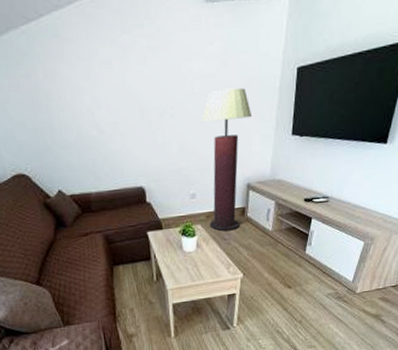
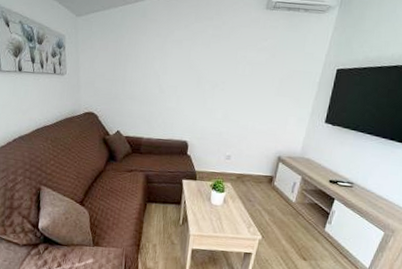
floor lamp: present [202,87,251,231] -> none [238,76,291,194]

